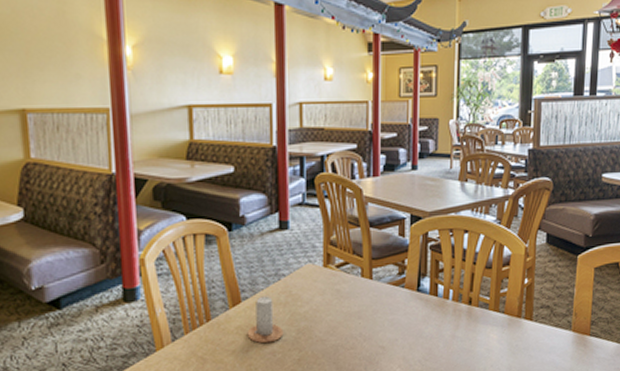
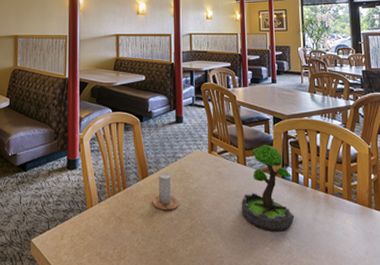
plant: none [364,251,430,355] -> present [241,145,295,232]

